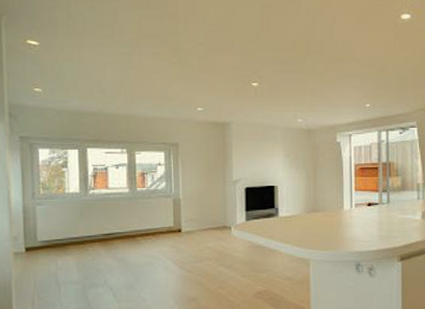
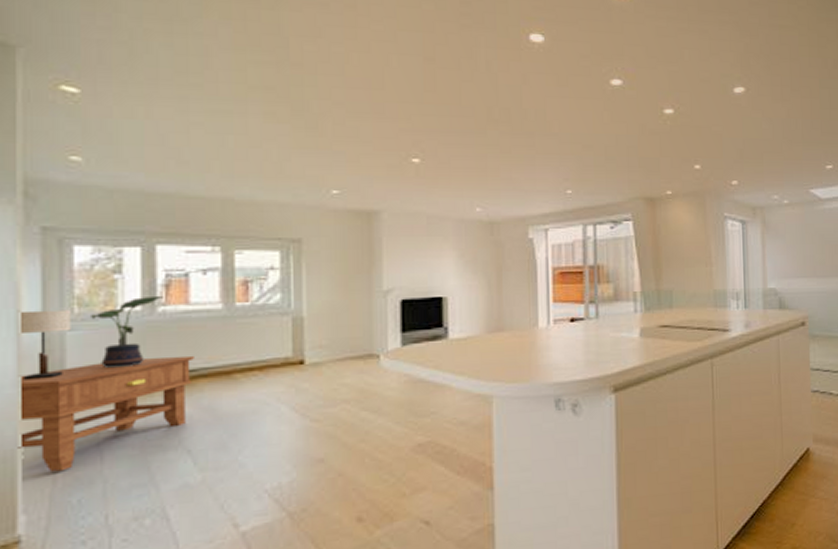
table lamp: none [8,191,39,237] -> present [17,309,71,380]
side table: none [10,224,112,297] -> present [17,355,194,472]
potted plant: none [50,182,92,231] -> present [91,295,163,369]

